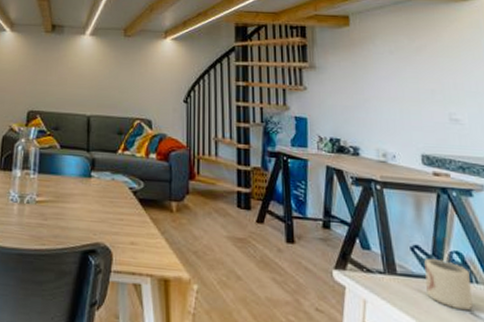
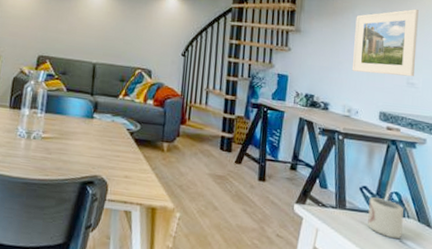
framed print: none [378,35,457,112] -> present [353,9,419,77]

